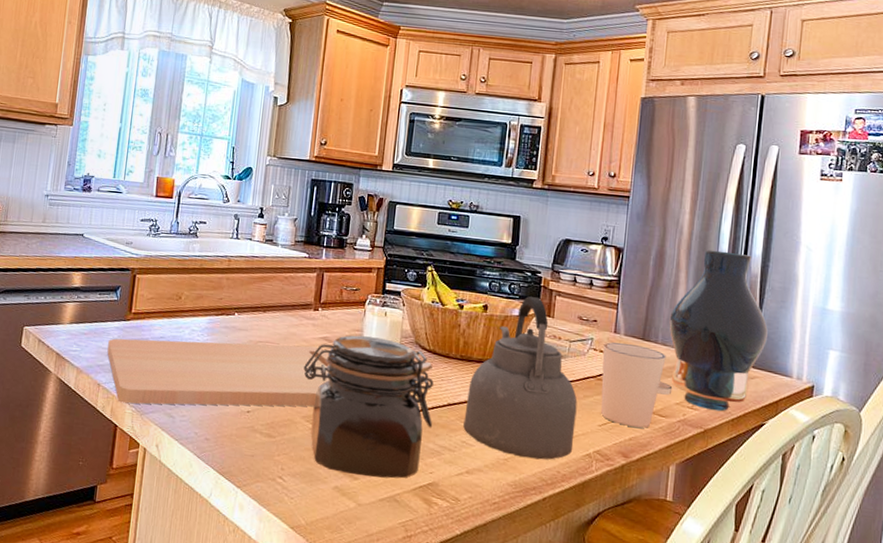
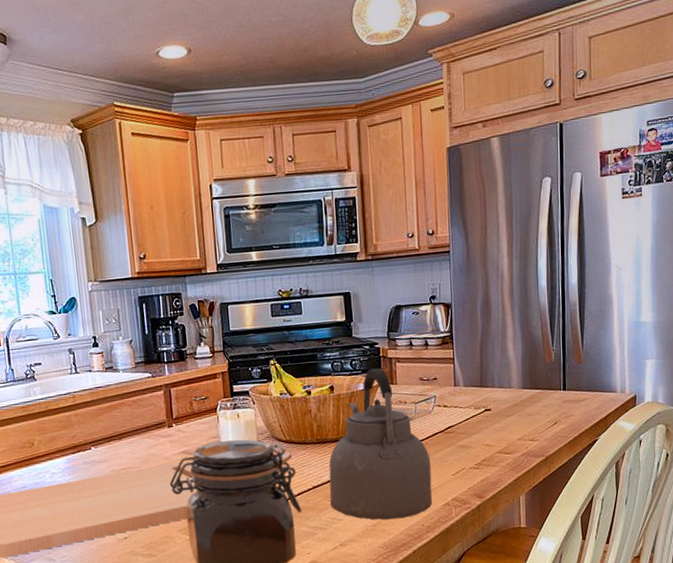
cup: present [600,342,673,428] -> none [446,393,514,470]
vase: present [669,249,769,411] -> none [502,285,592,438]

